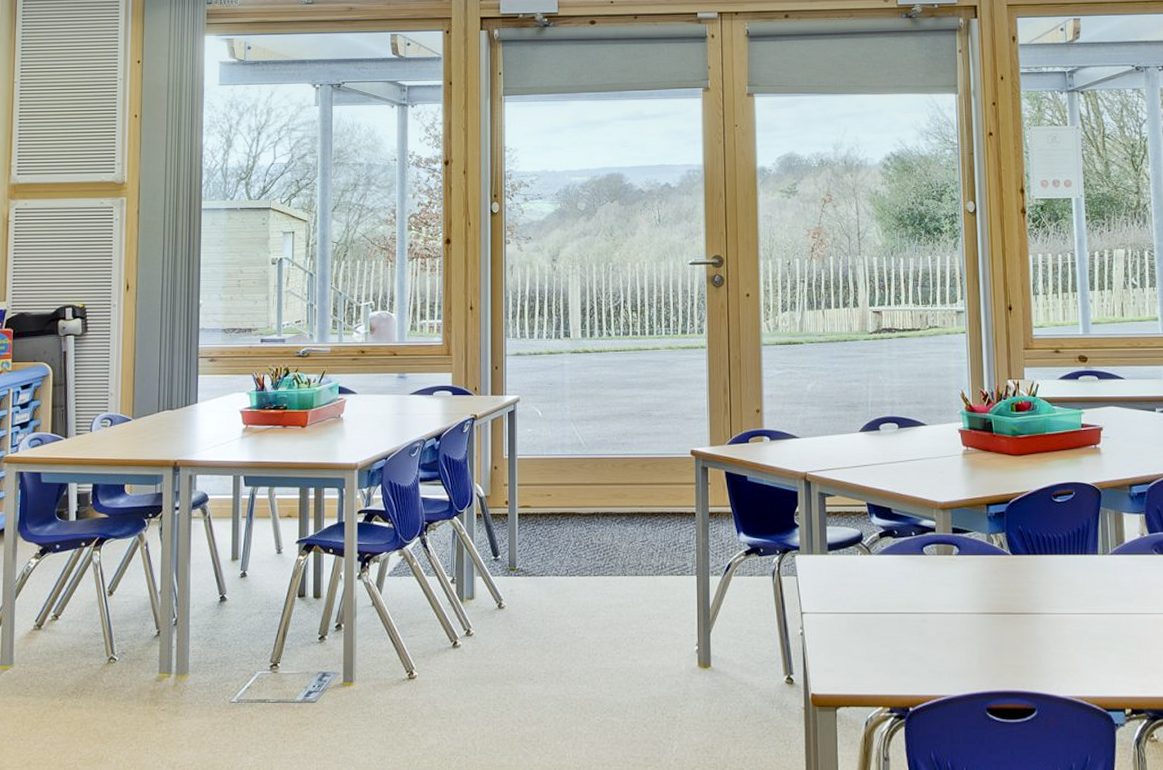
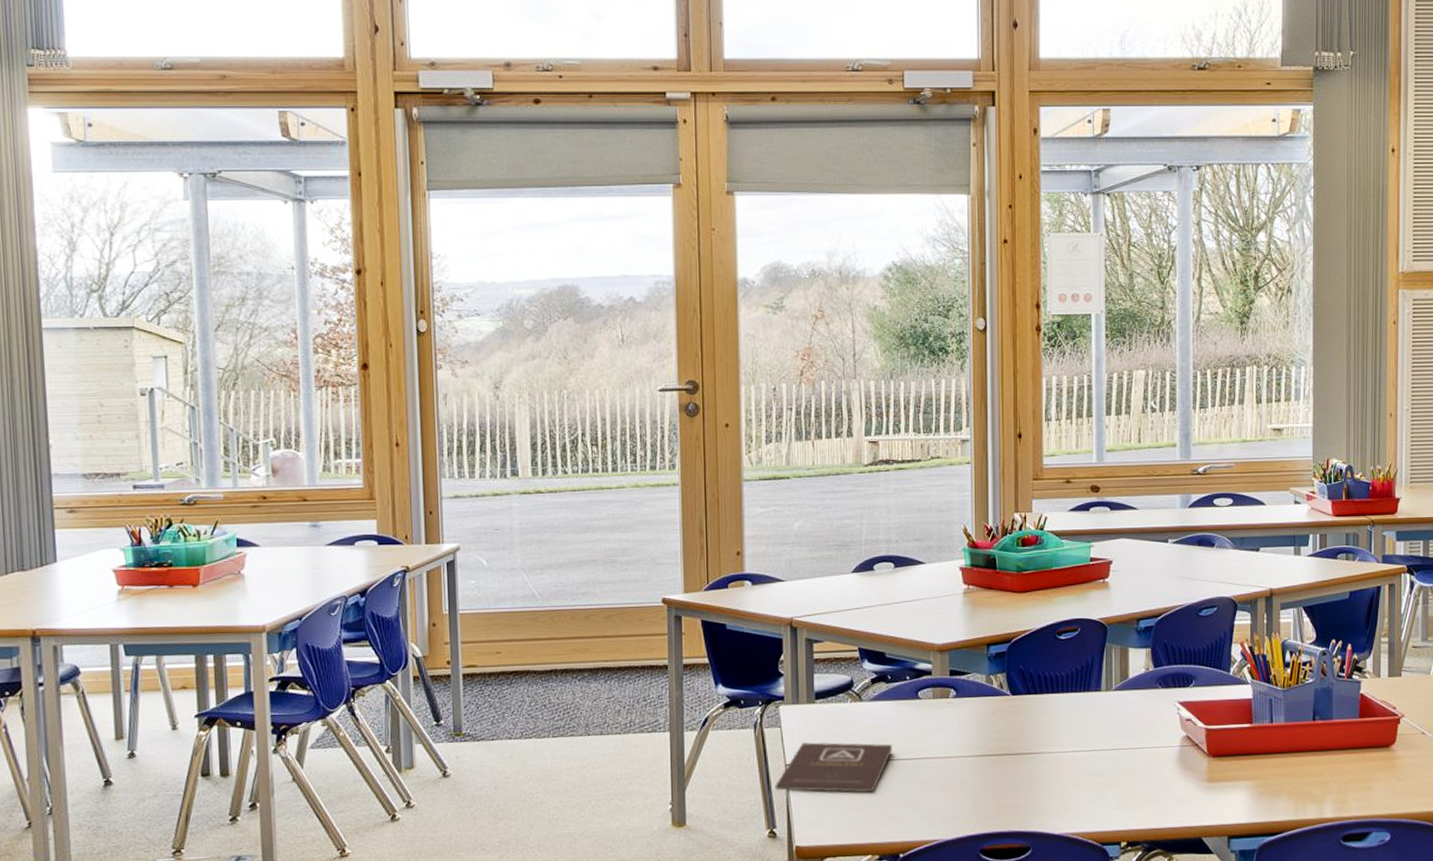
book: none [792,592,901,644] -> present [775,742,893,793]

